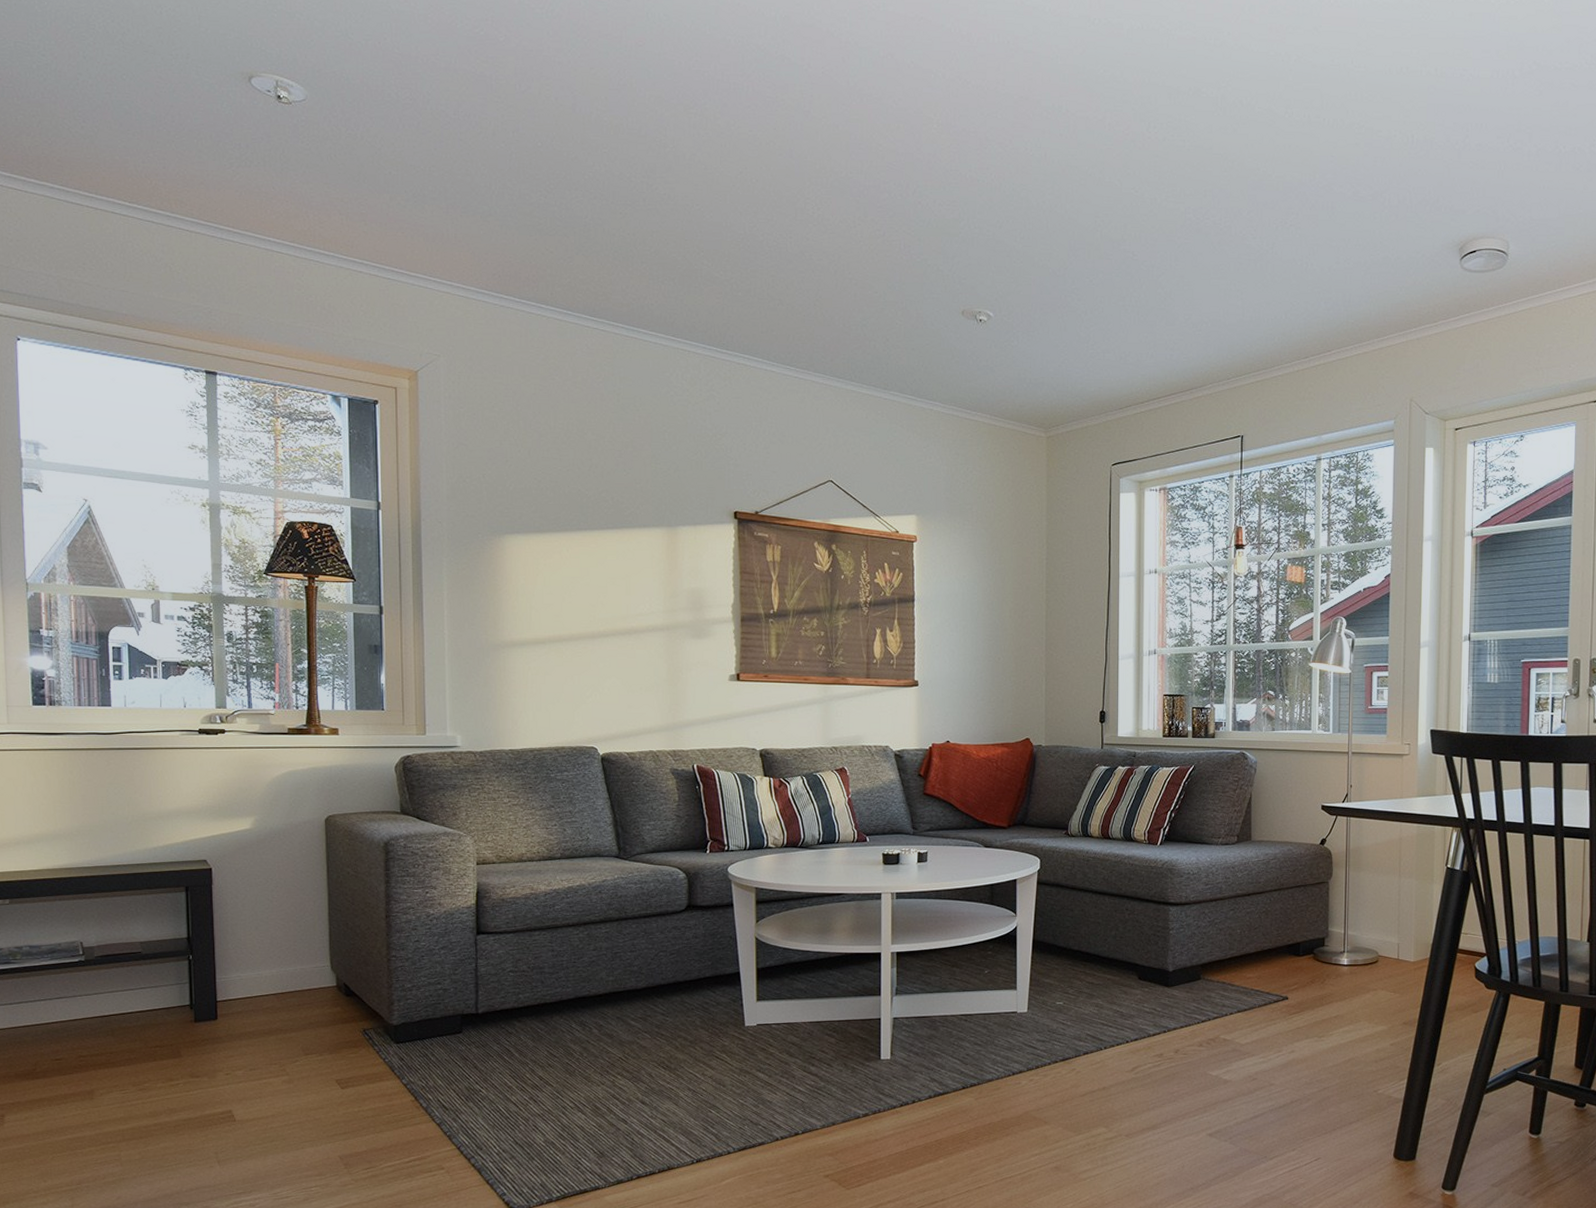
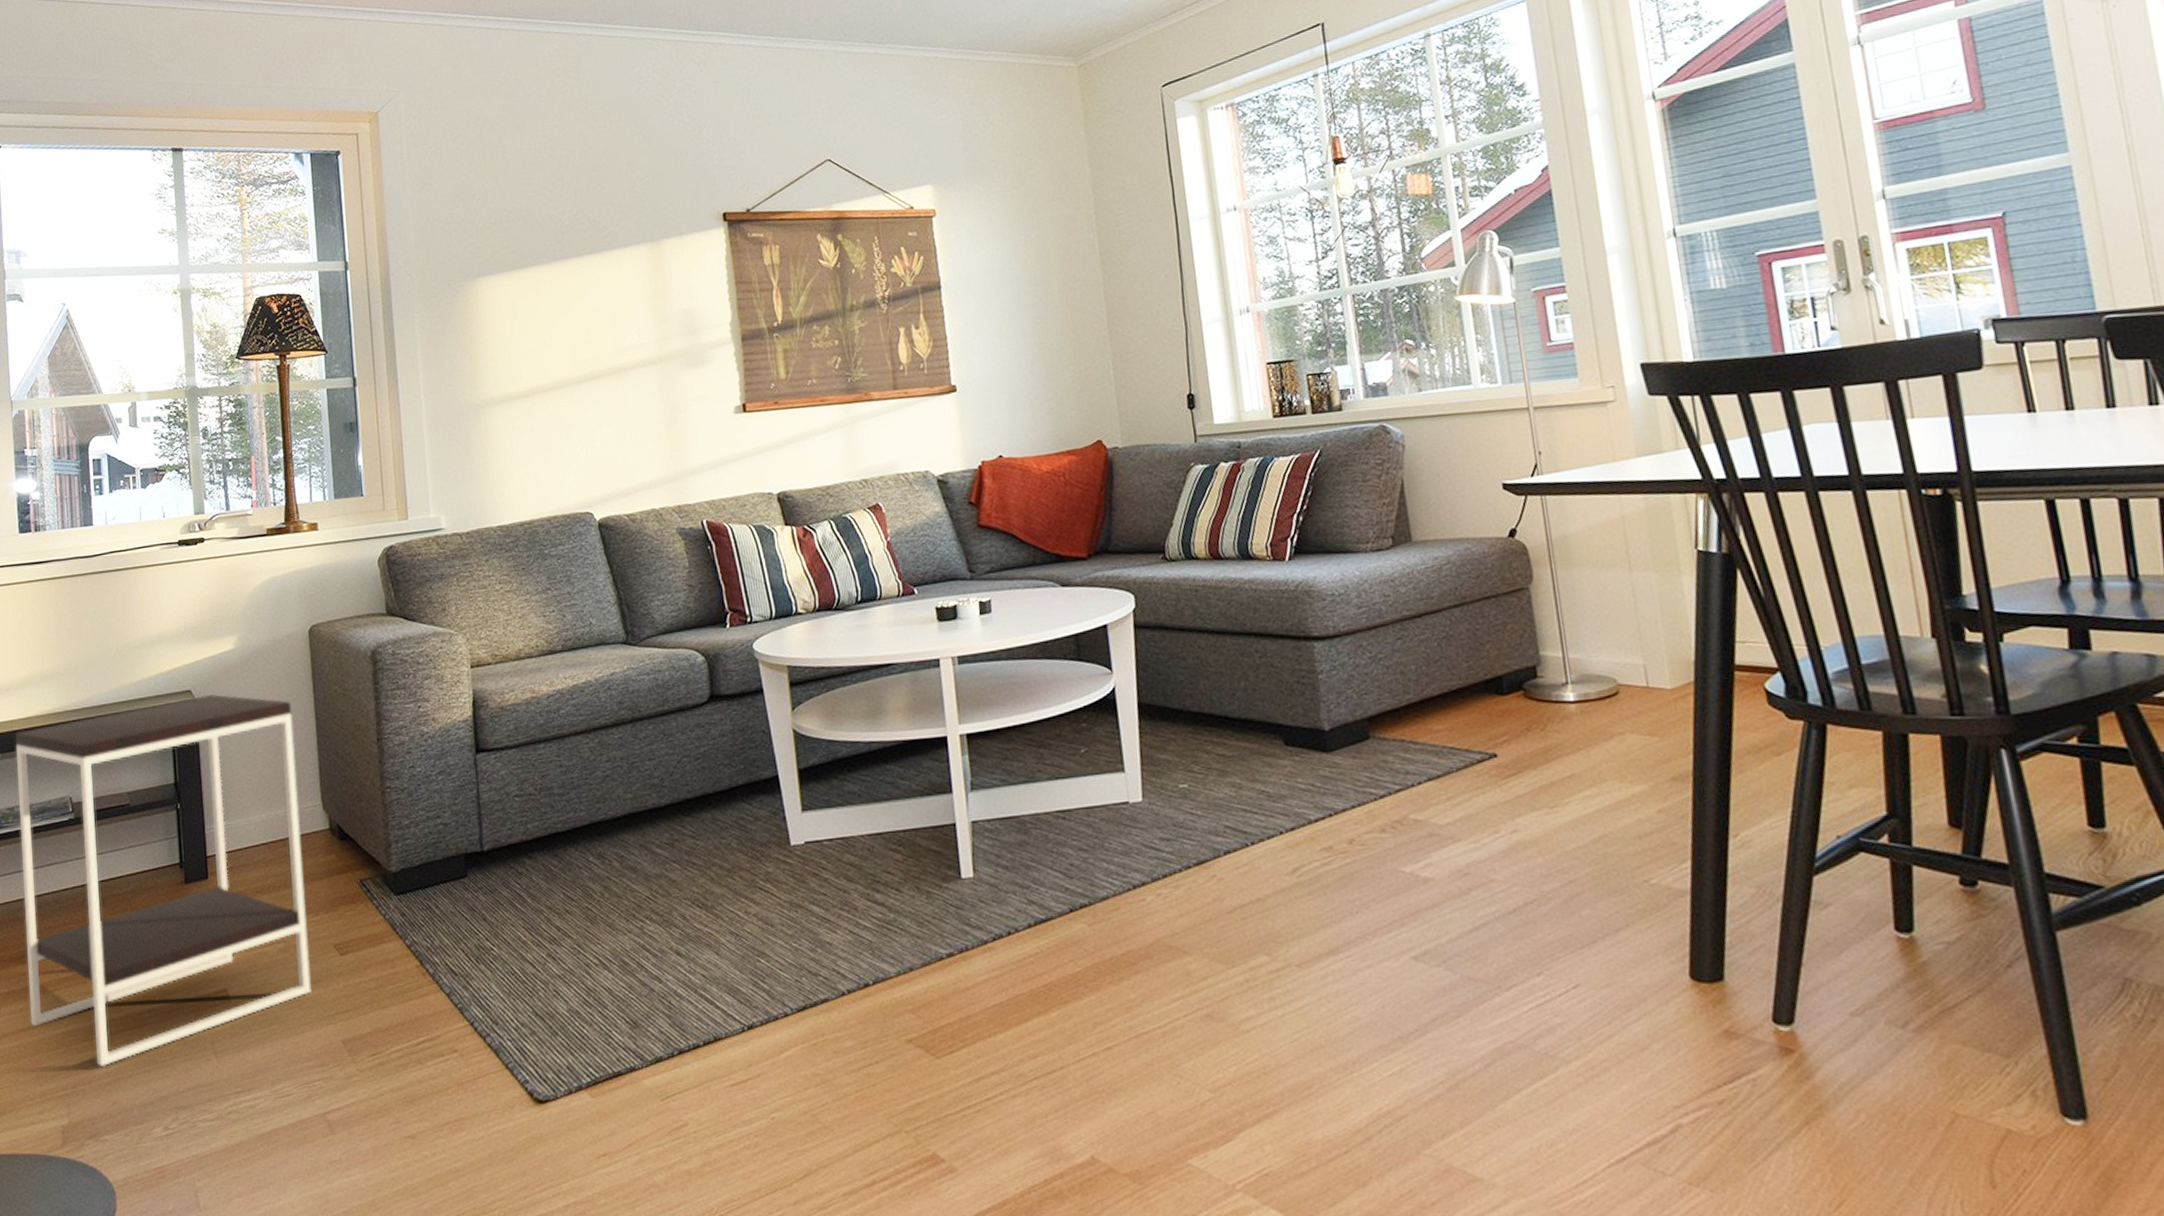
side table: none [24,866,312,1169] -> present [15,694,311,1067]

